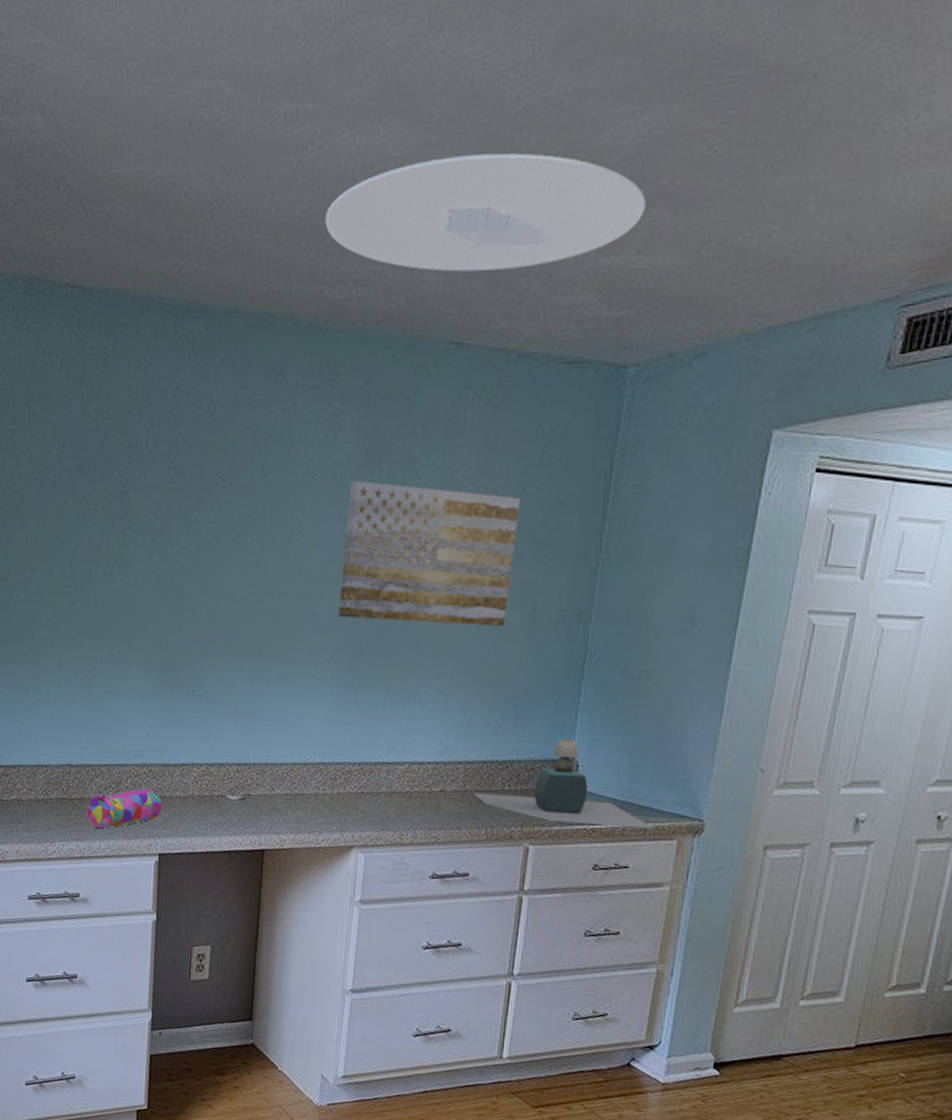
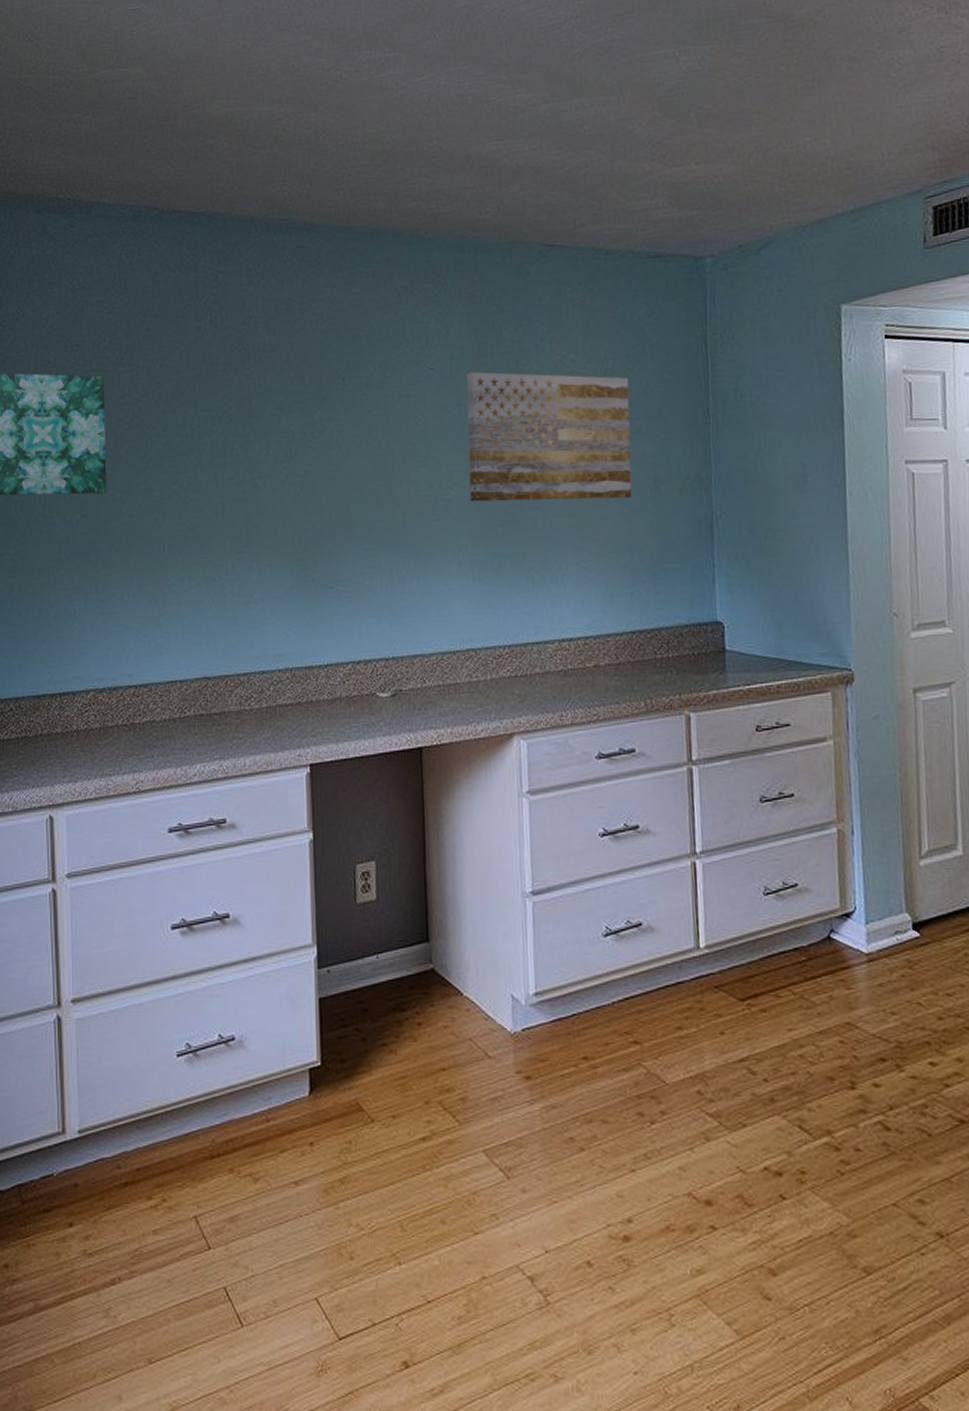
pencil case: present [86,788,162,829] -> none [228,694,309,744]
ceiling light: present [325,153,646,272] -> none [415,87,697,186]
desk lamp: present [474,738,654,829] -> none [628,601,807,686]

